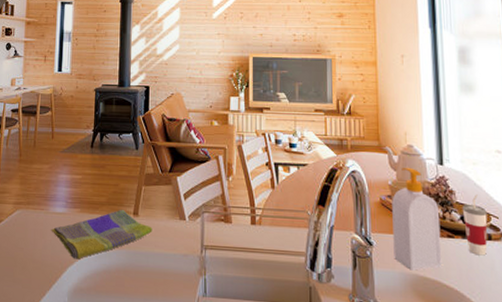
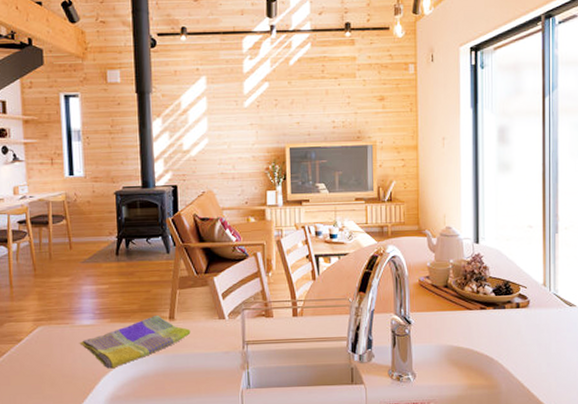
soap bottle: present [392,167,442,271] -> none [430,248,475,342]
cup: present [462,194,488,256] -> none [494,268,517,323]

